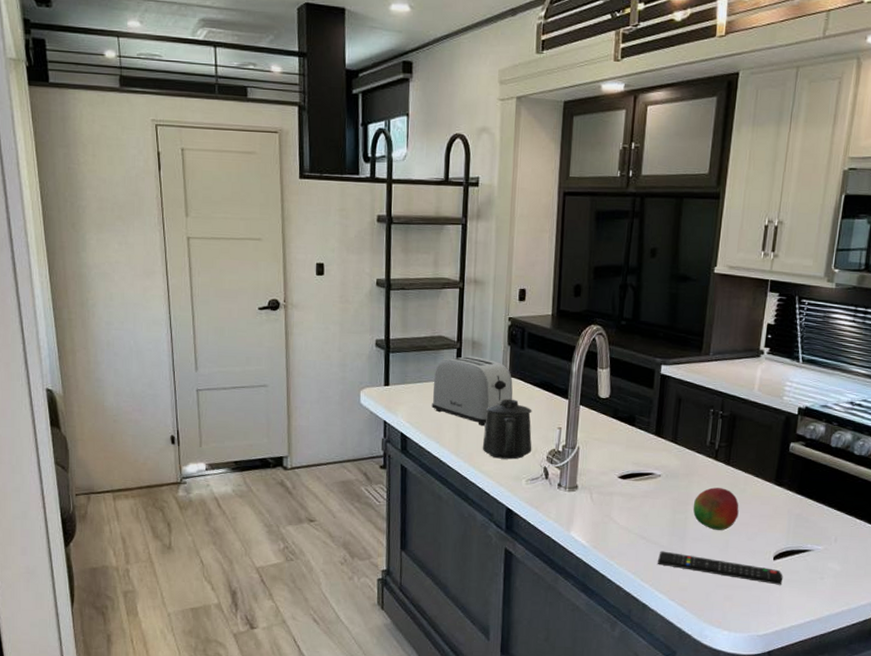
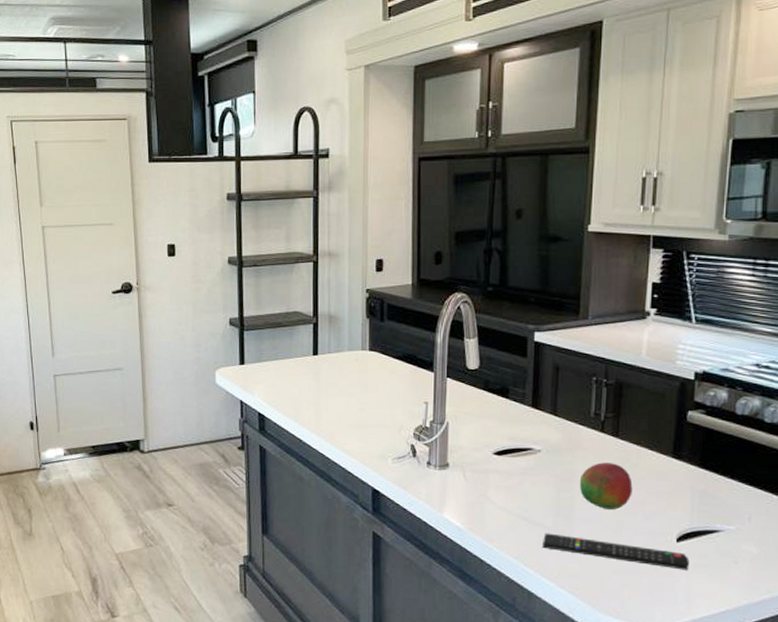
toaster: present [432,355,513,426] -> none [289,330,375,402]
mug: present [482,399,532,460] -> none [344,374,397,437]

